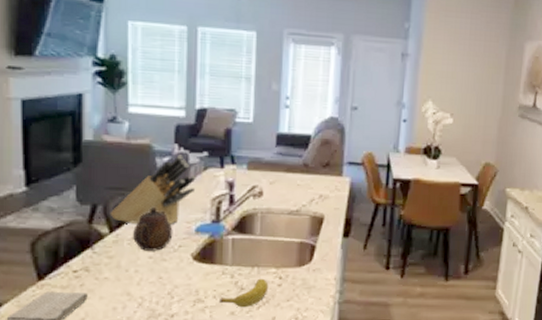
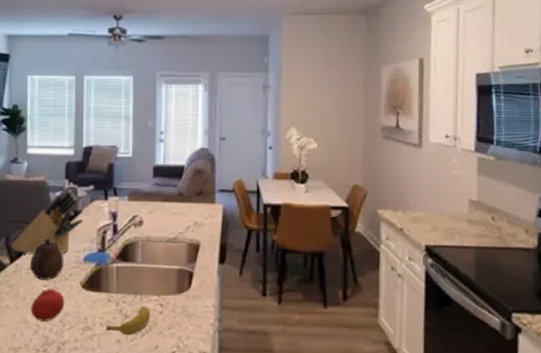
fruit: none [134,260,174,294] -> present [30,289,65,321]

